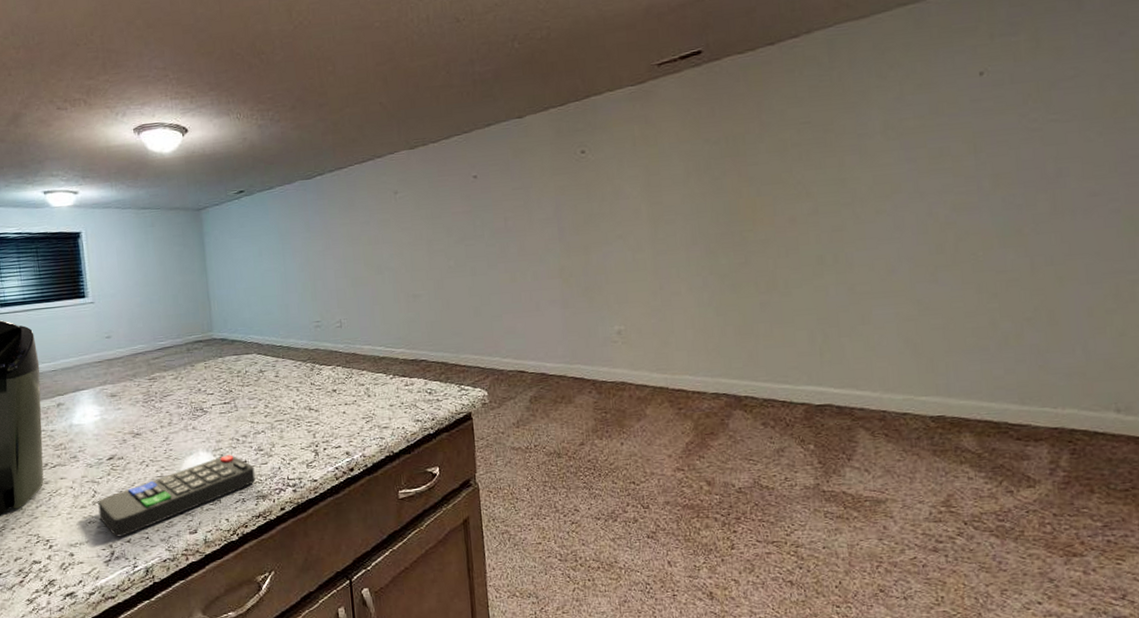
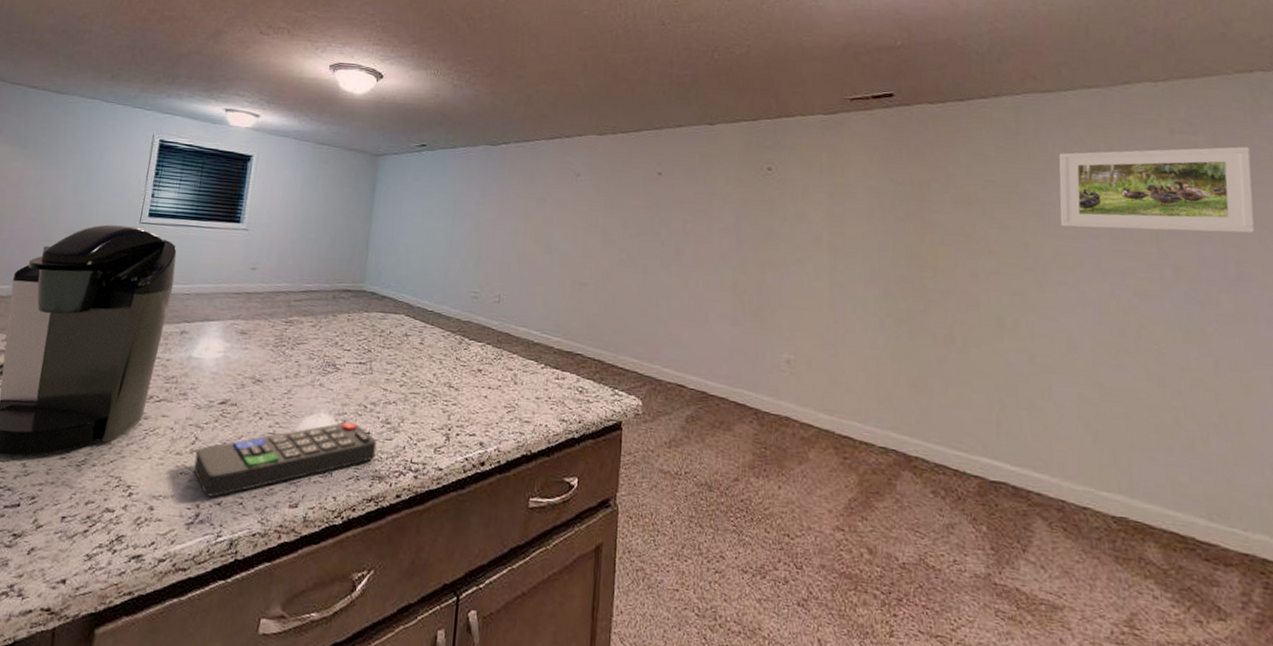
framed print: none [874,37,1076,156] -> present [1059,146,1255,234]

